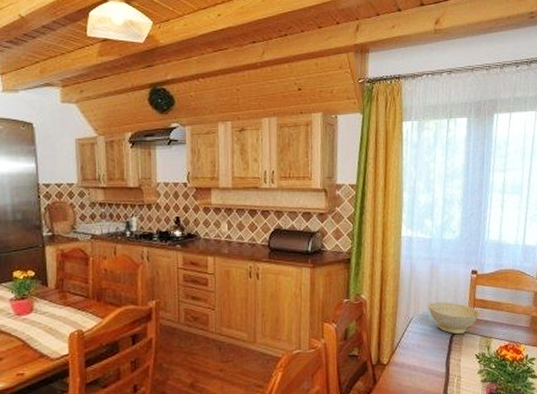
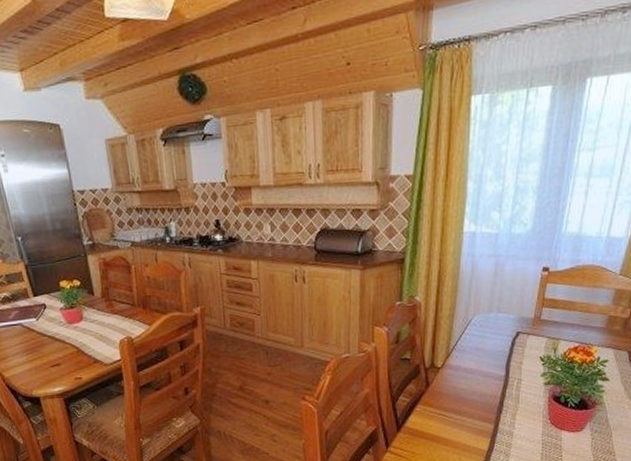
bowl: present [428,301,480,335] -> none [490,302,548,337]

